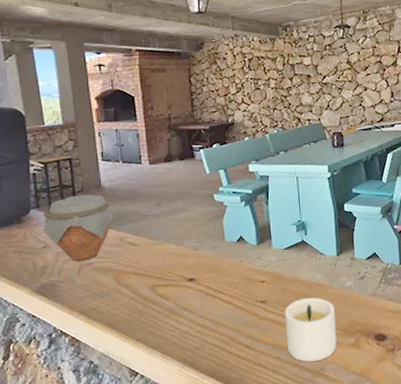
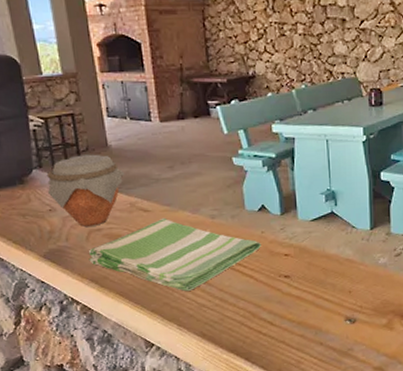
dish towel: none [79,250,239,320] -> present [89,217,261,292]
candle: present [284,297,337,362] -> none [310,274,367,341]

